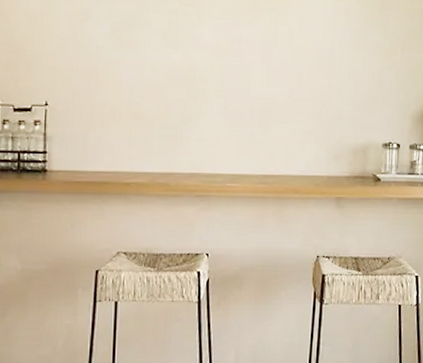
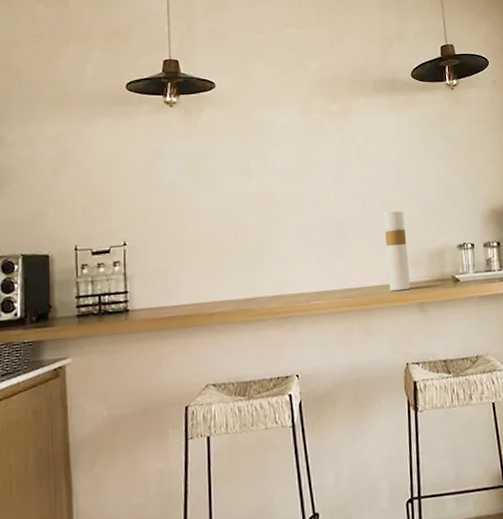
pump dispenser: none [308,101,331,182] -> present [384,211,411,291]

